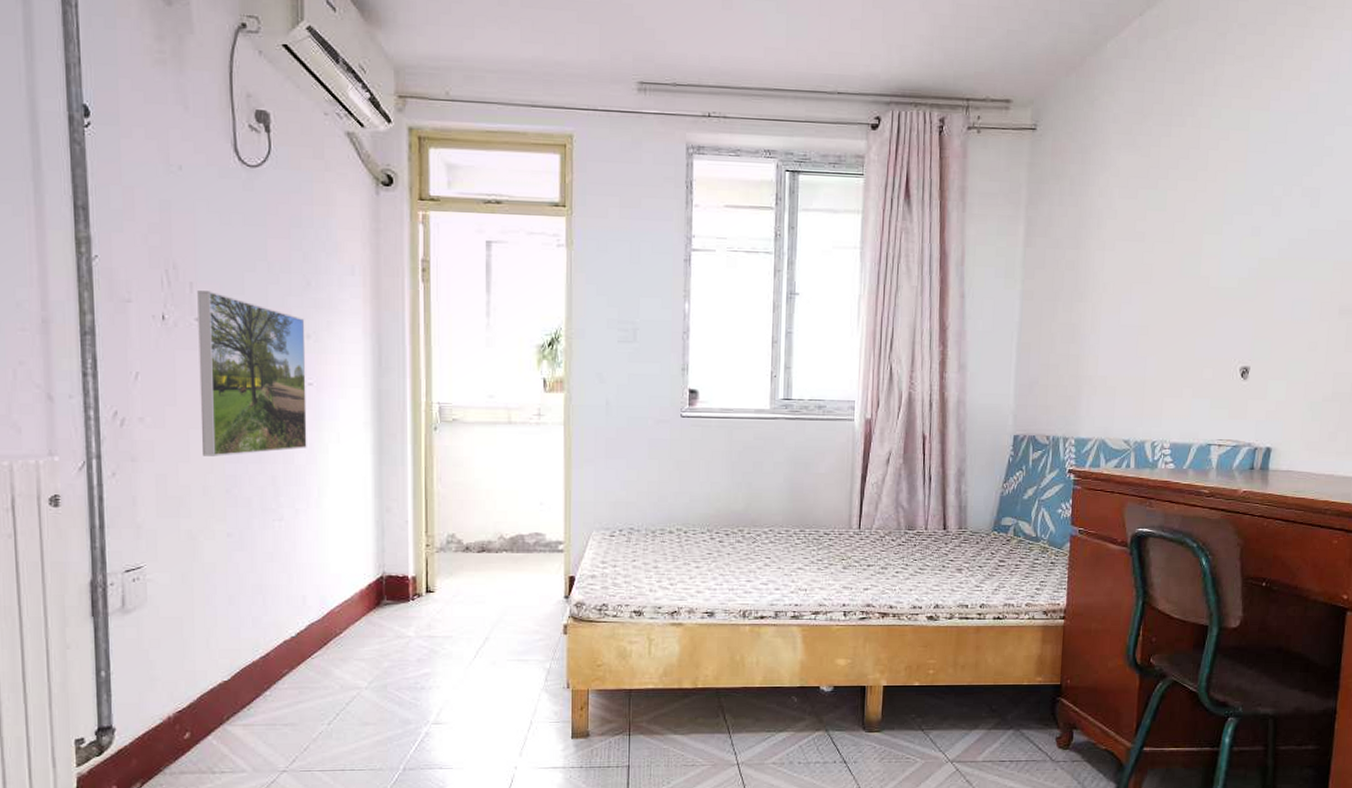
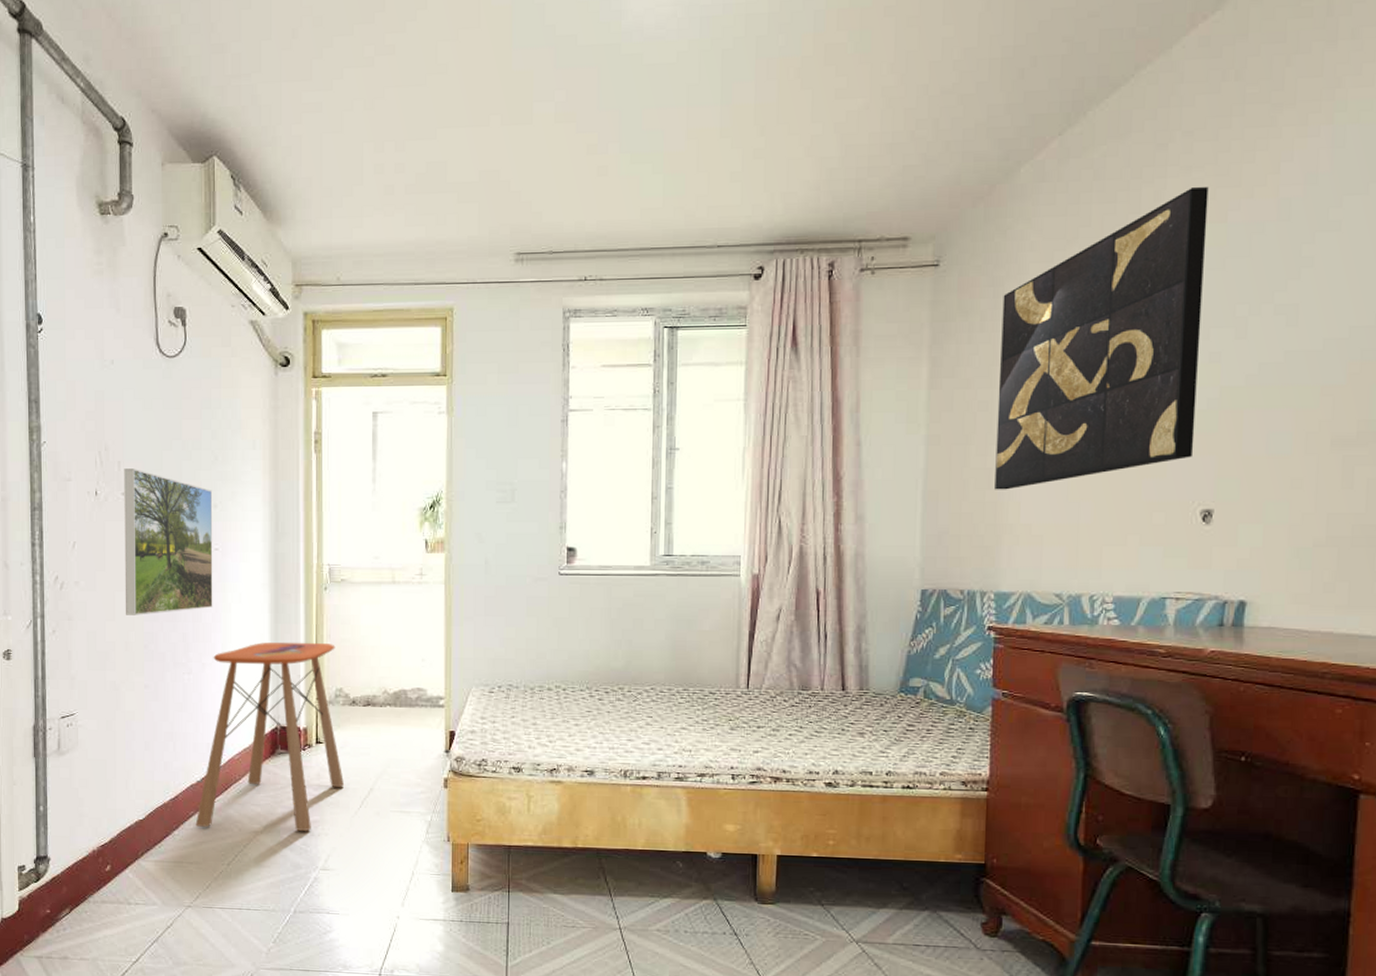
side table: none [290,485,458,686] -> present [195,642,345,832]
wall art: none [1078,76,1257,344] -> present [995,187,1209,490]

